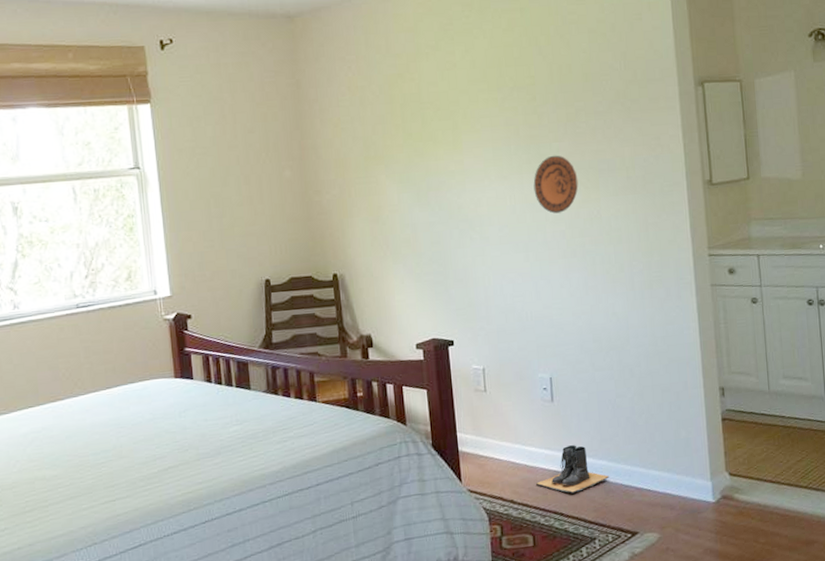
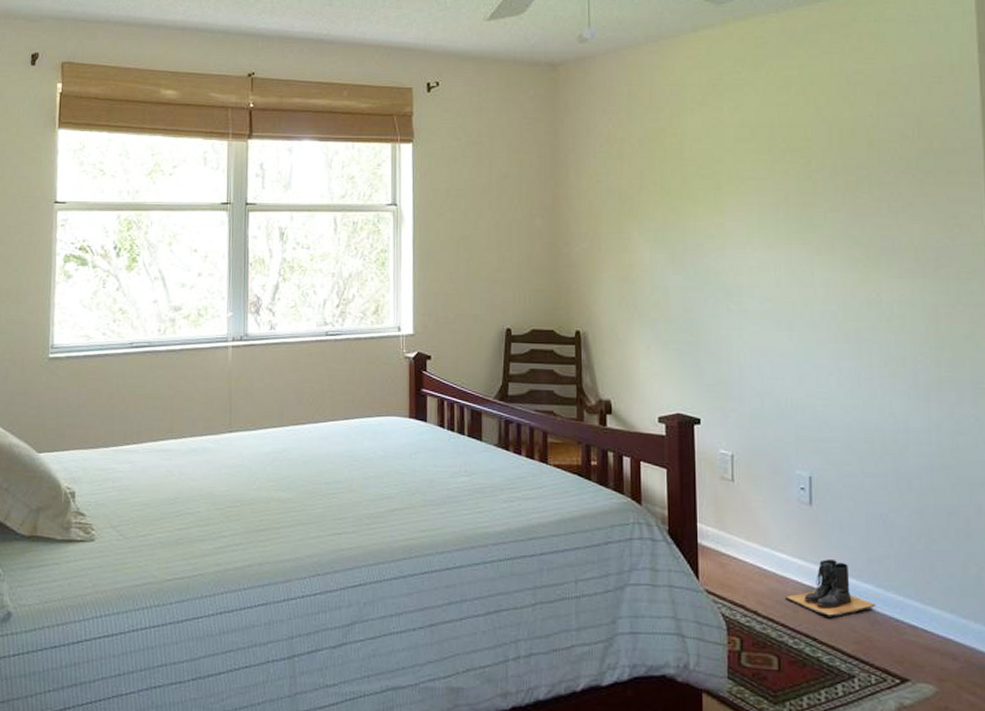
decorative plate: present [533,155,579,214] -> none [802,226,856,291]

